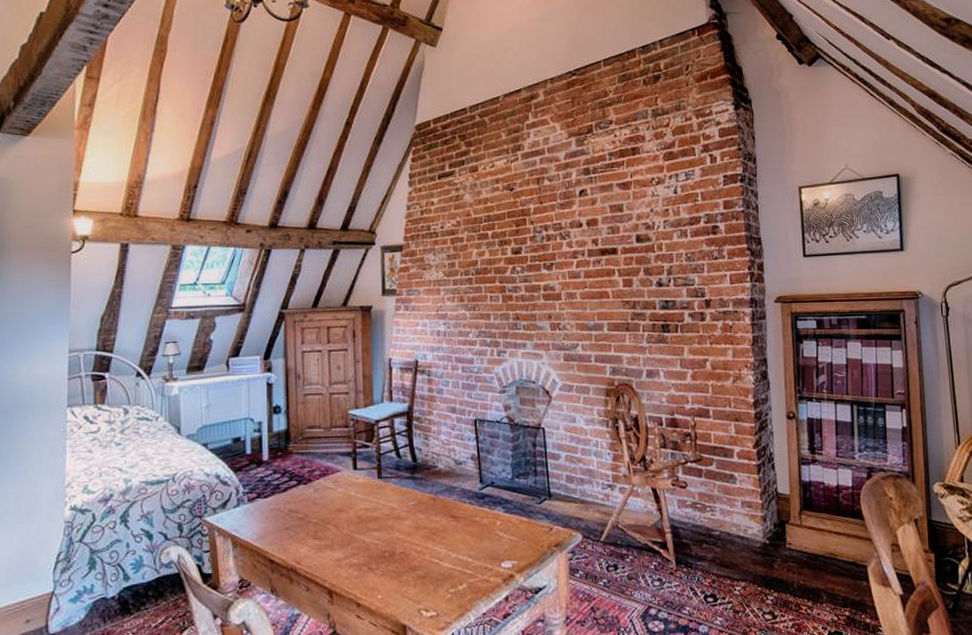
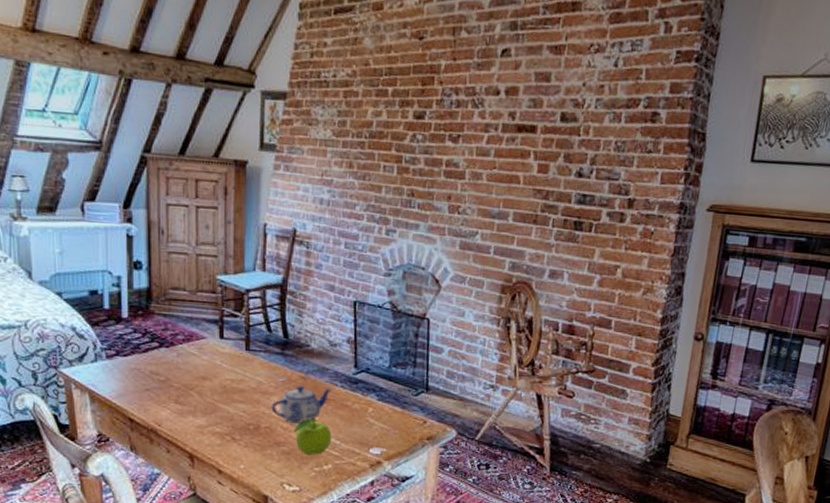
teapot: none [404,506,461,547] -> present [271,386,332,425]
fruit: none [428,536,464,576] -> present [294,416,332,455]

